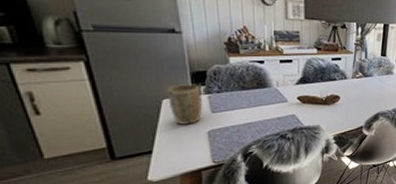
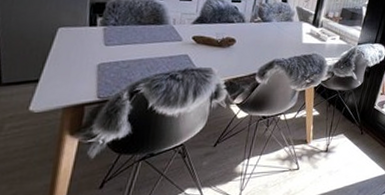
plant pot: present [167,84,203,126] -> none [63,14,99,57]

